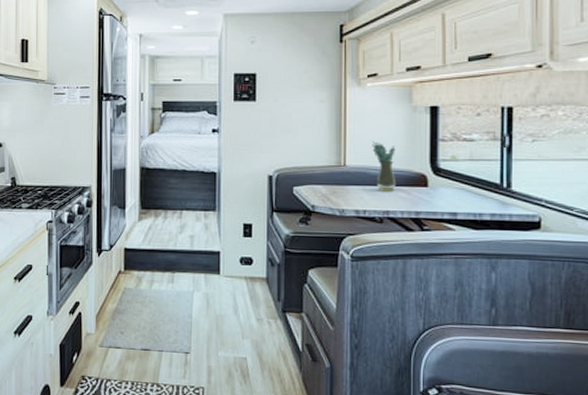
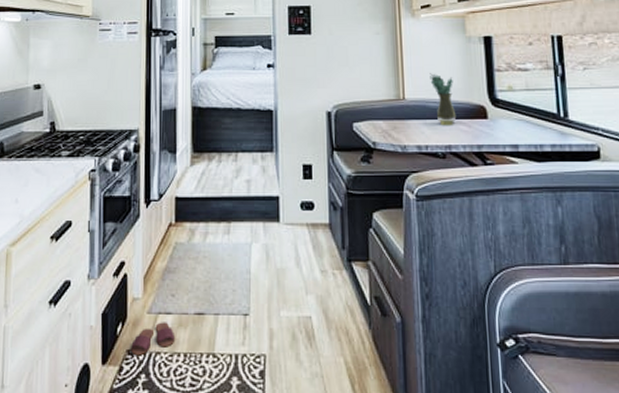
slippers: none [85,354,124,382] -> present [131,322,176,356]

